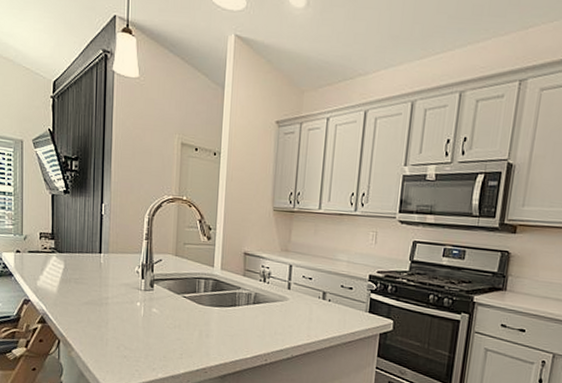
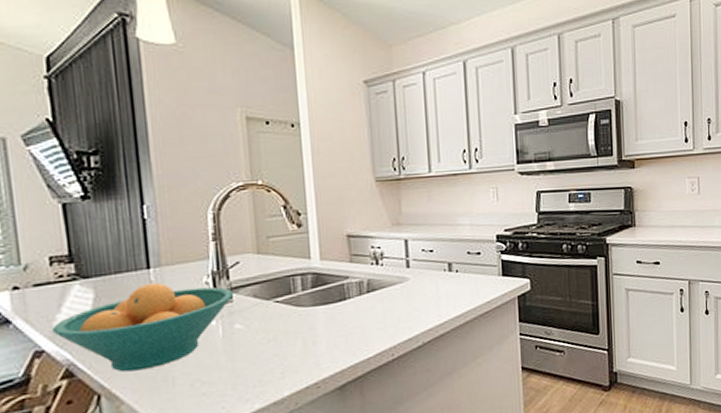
fruit bowl: none [37,264,155,329] -> present [53,283,234,372]

